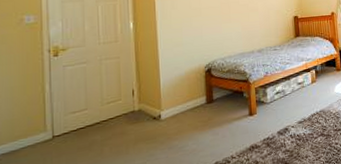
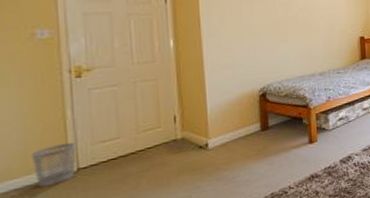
wastebasket: none [16,112,52,153] -> present [31,142,76,187]

